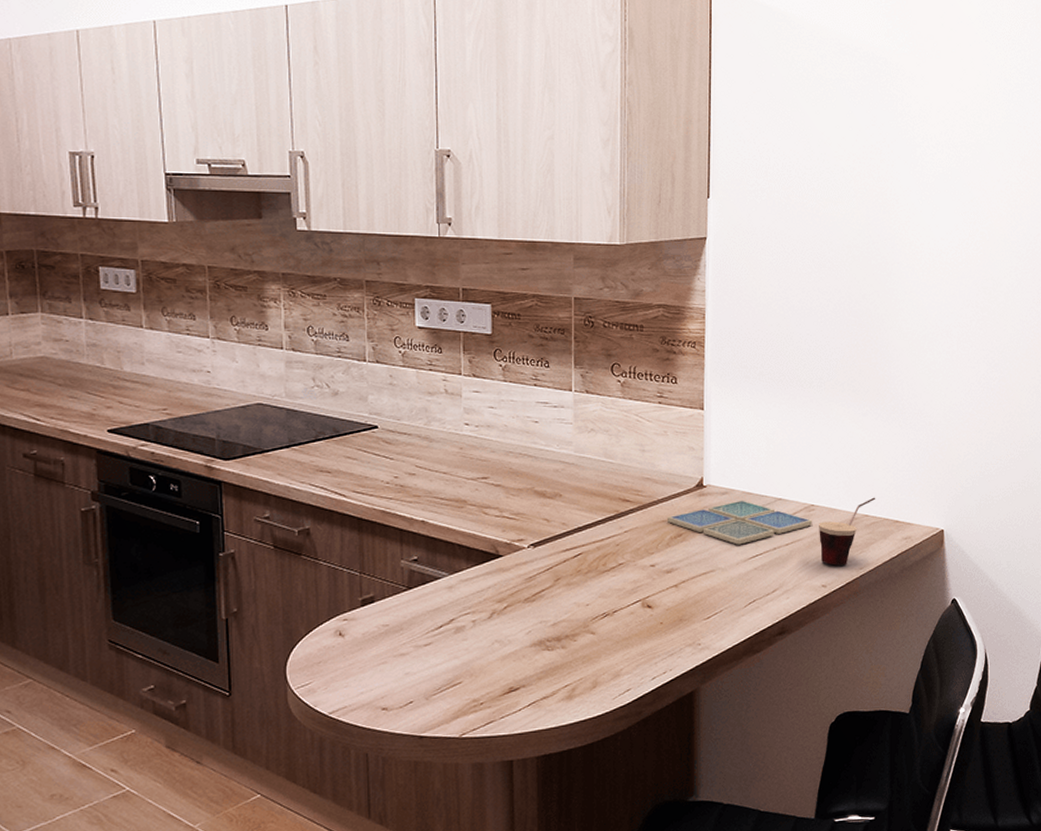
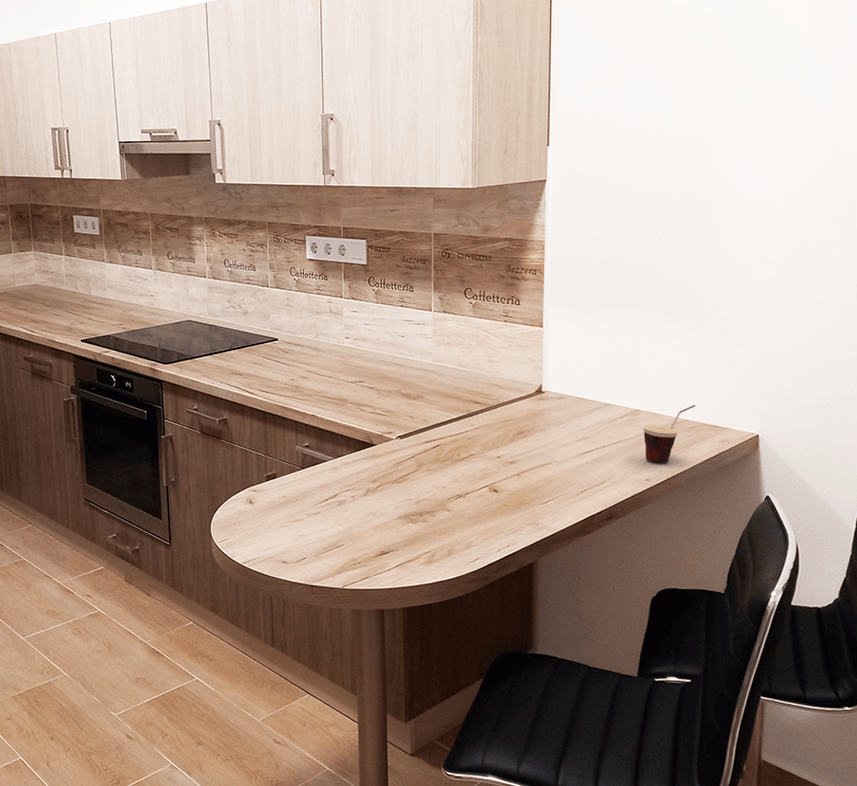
drink coaster: present [668,500,813,545] -> none [511,404,638,442]

